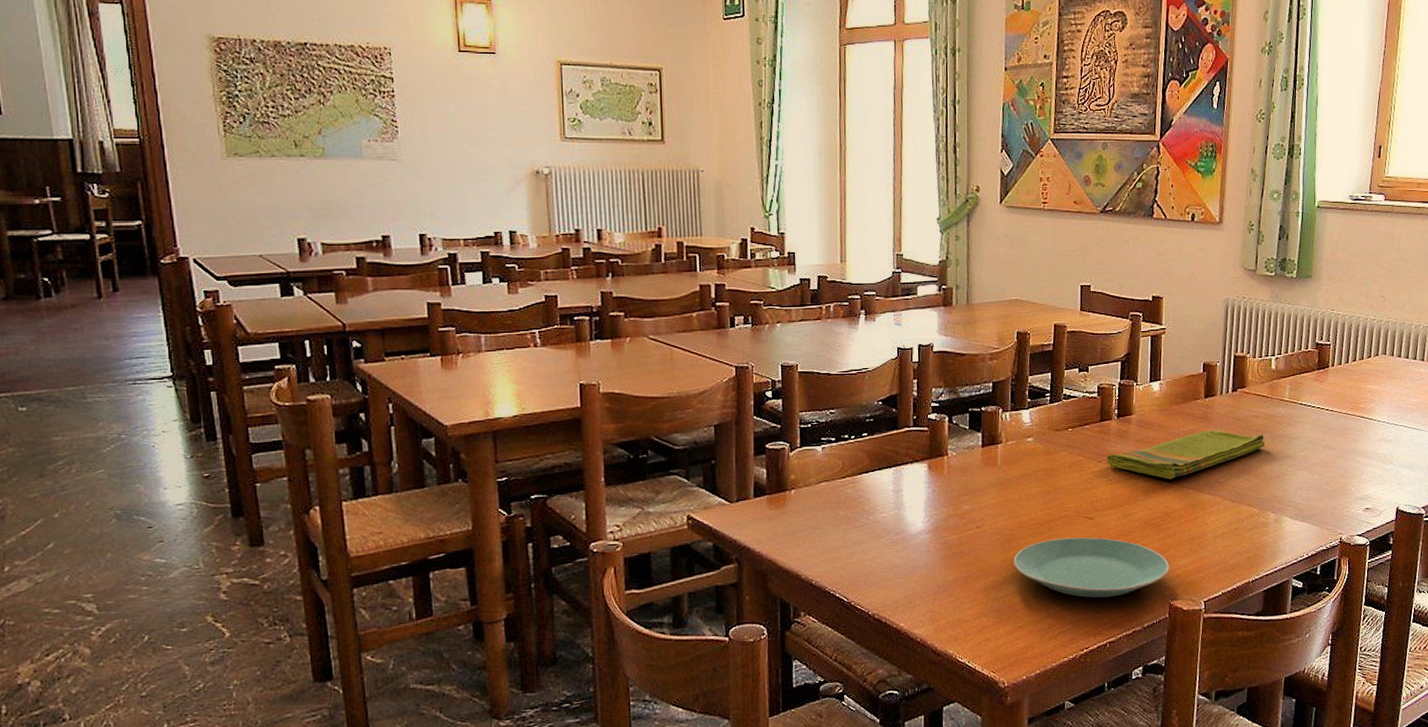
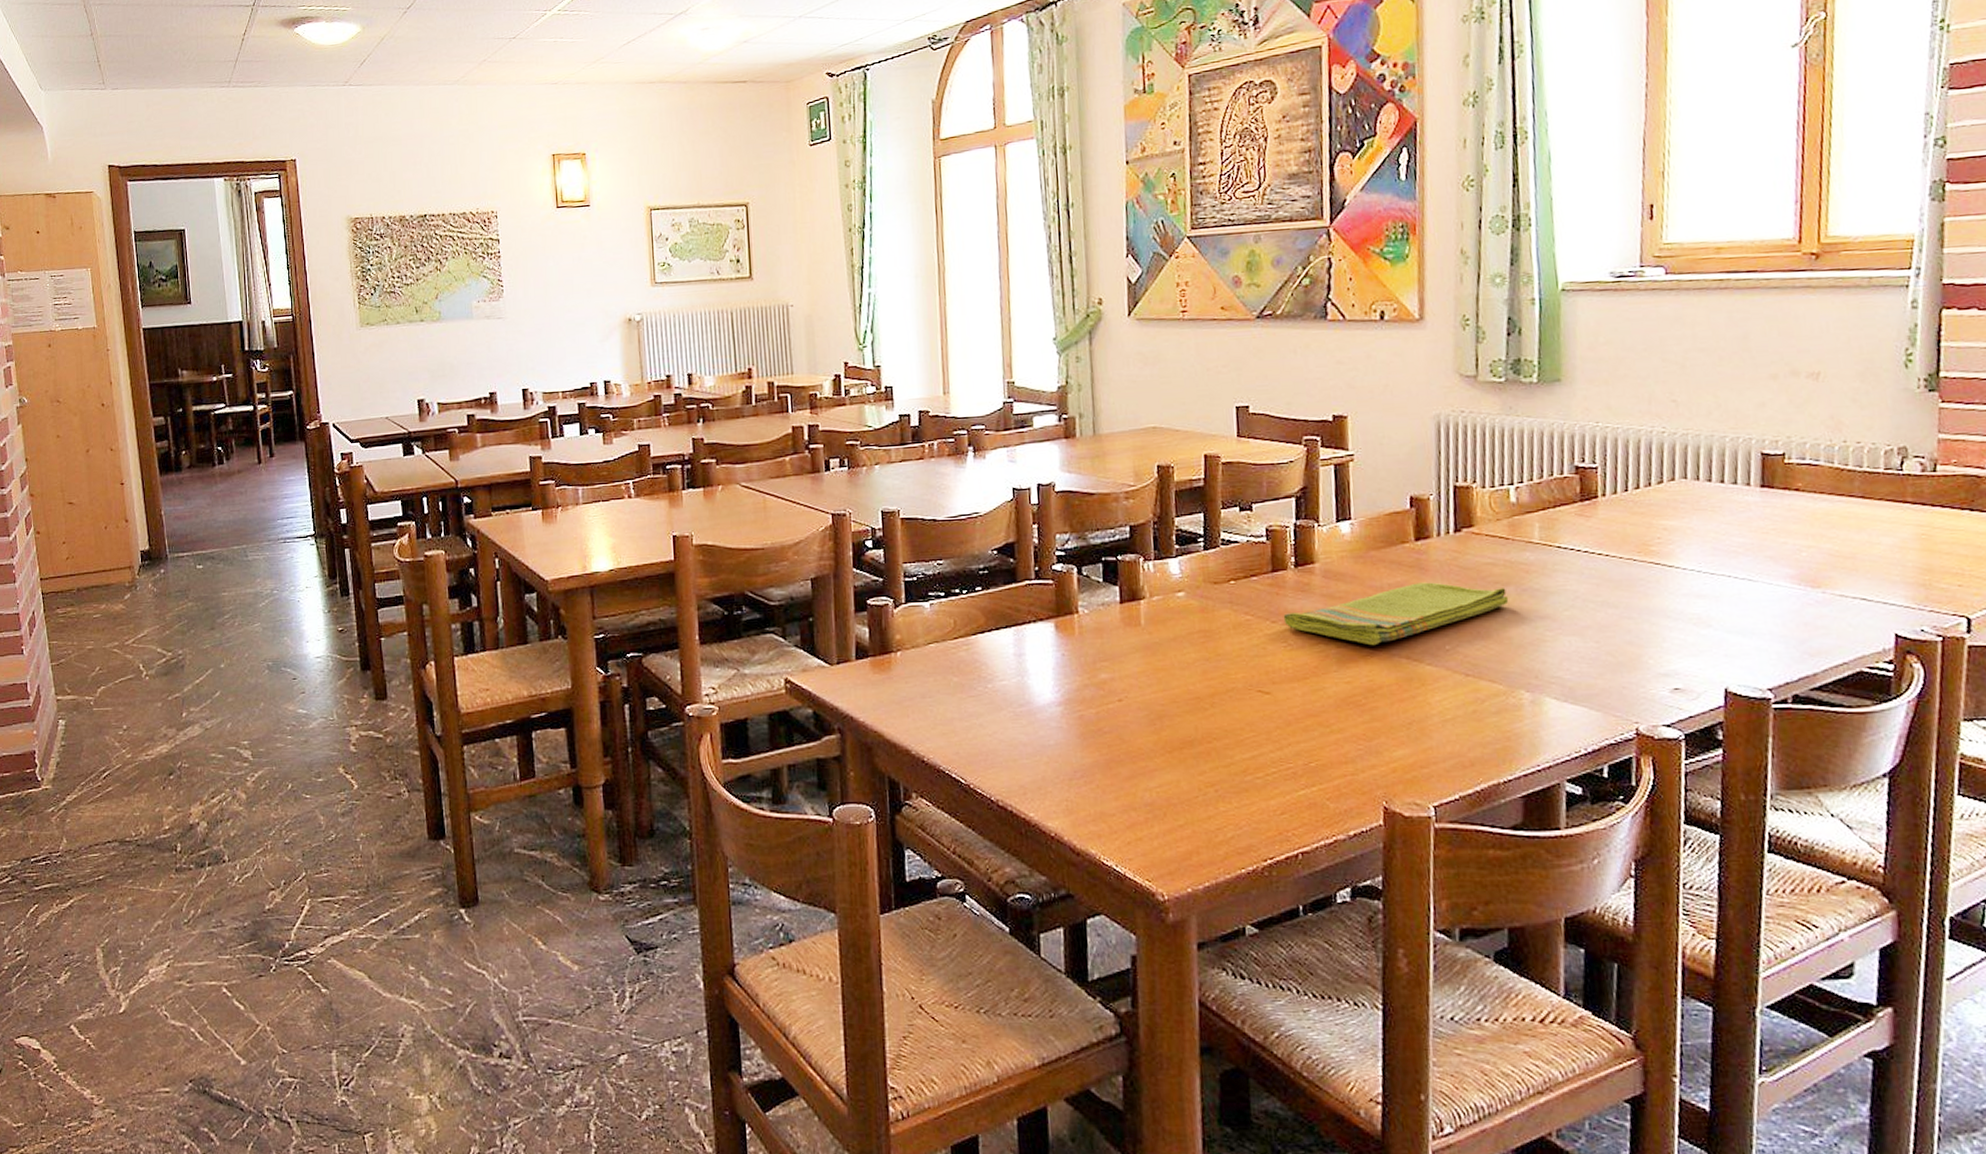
plate: present [1013,537,1170,598] -> none [1167,716,1381,795]

